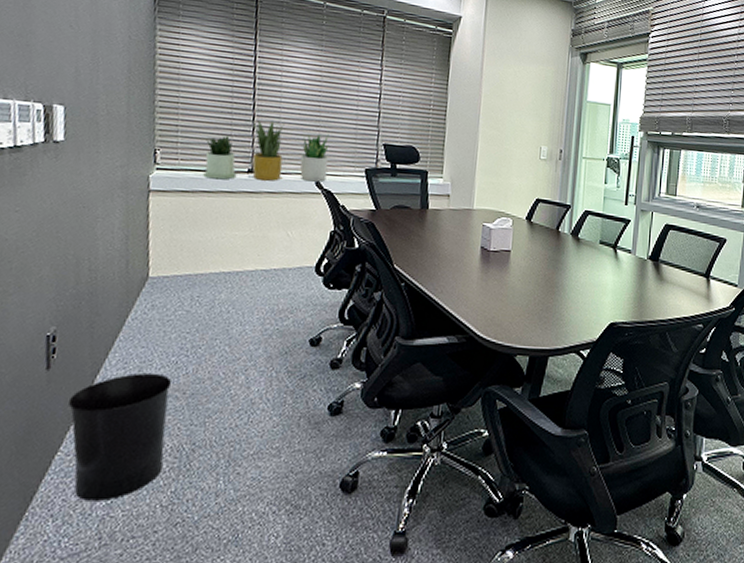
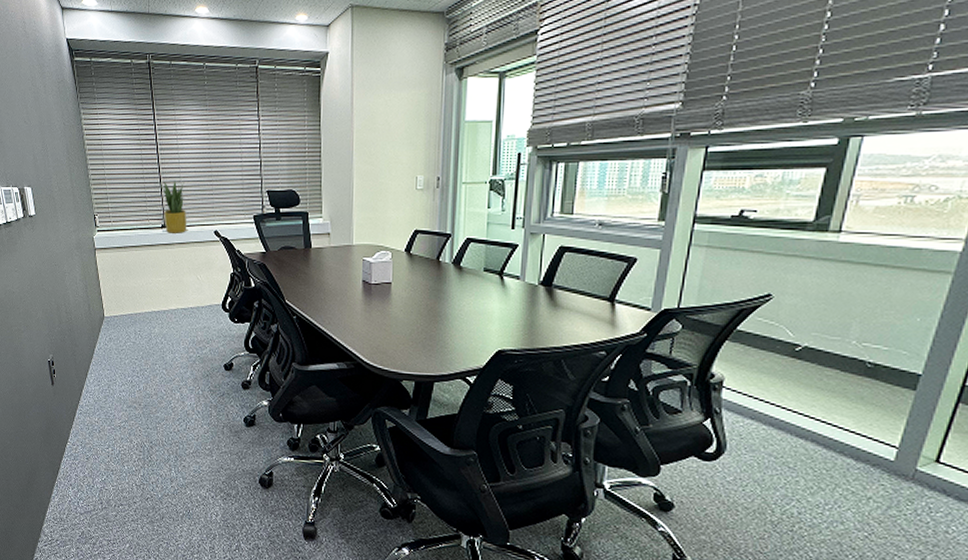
waste bin: present [67,372,173,501] -> none [68,389,134,478]
planter: present [203,136,237,180] -> none [128,198,154,236]
planter: present [299,133,329,182] -> none [200,187,223,231]

